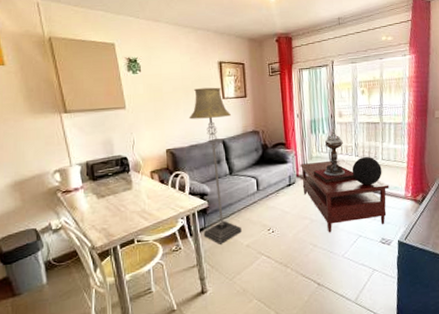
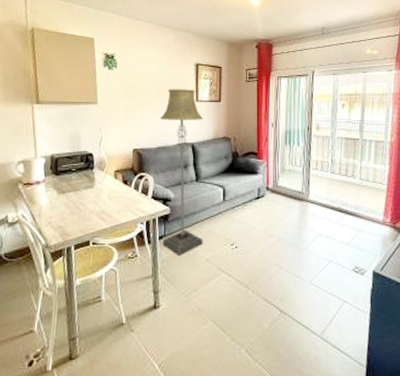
coffee table: present [300,159,390,233] -> none [271,175,367,255]
decorative urn: present [313,128,355,183] -> none [284,141,329,200]
decorative globe: present [352,157,382,186] -> none [326,175,359,206]

